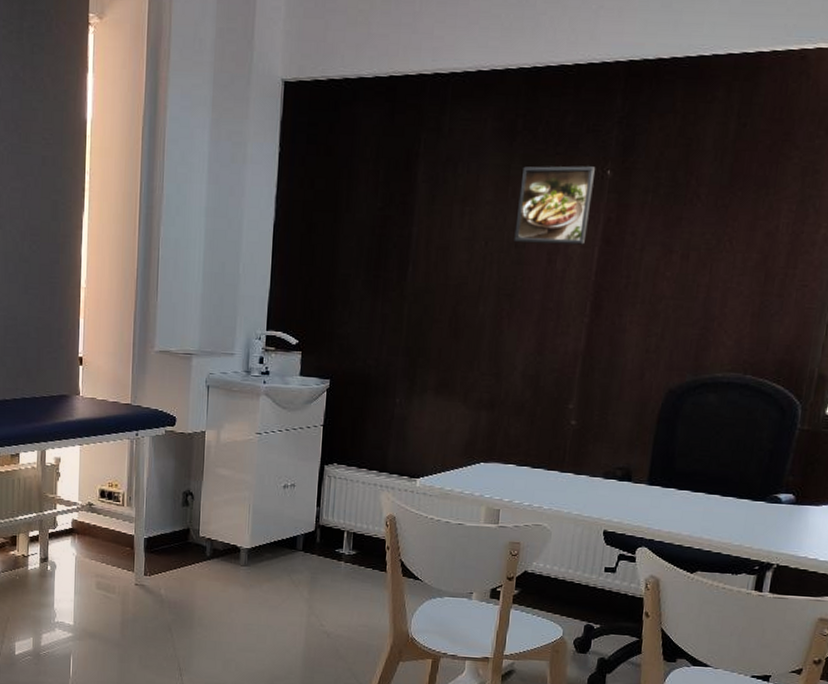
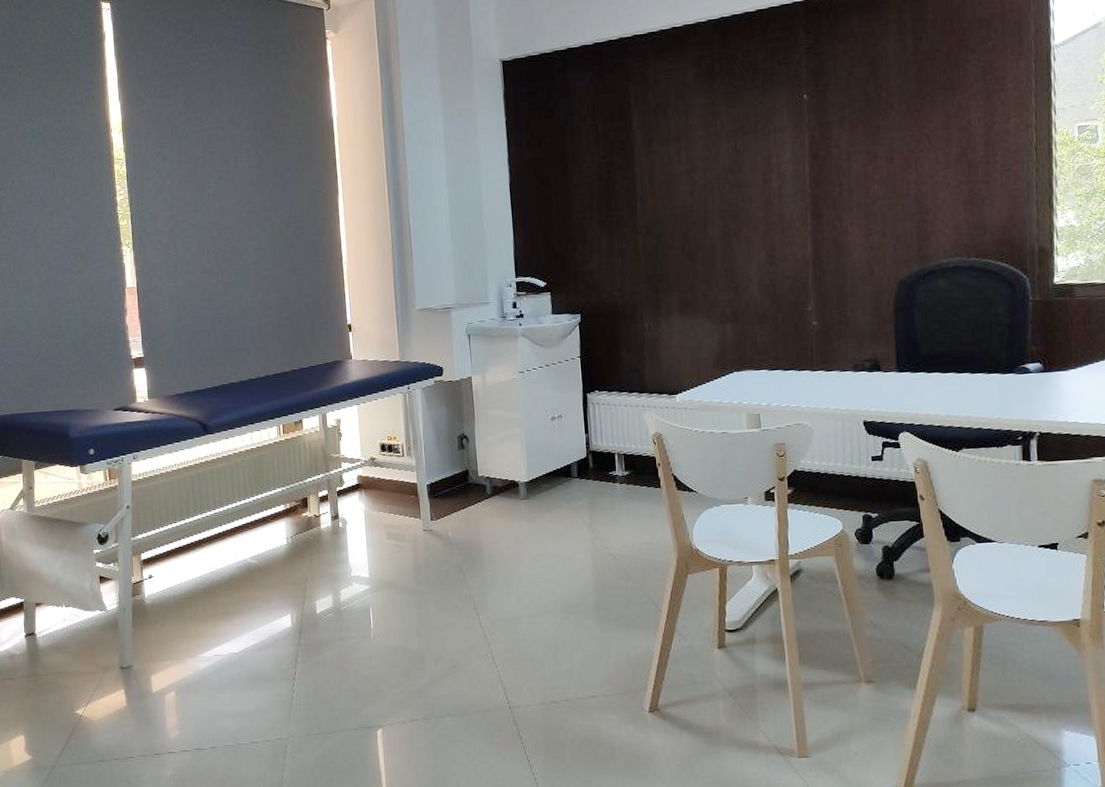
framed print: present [514,166,596,245] -> none [726,93,795,168]

